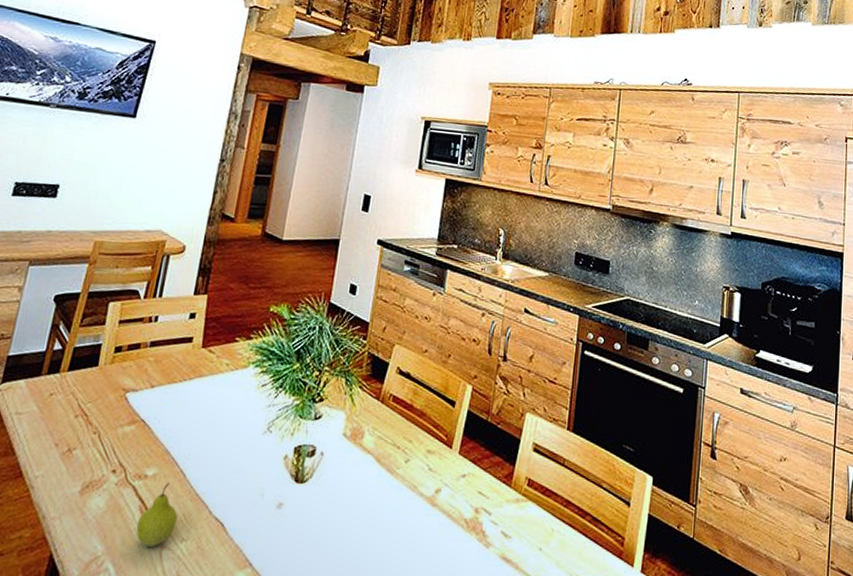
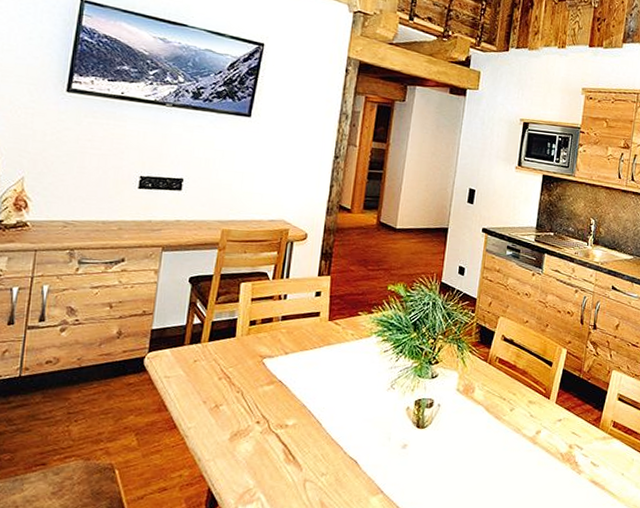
fruit: present [136,482,178,547] -> none [281,430,317,480]

